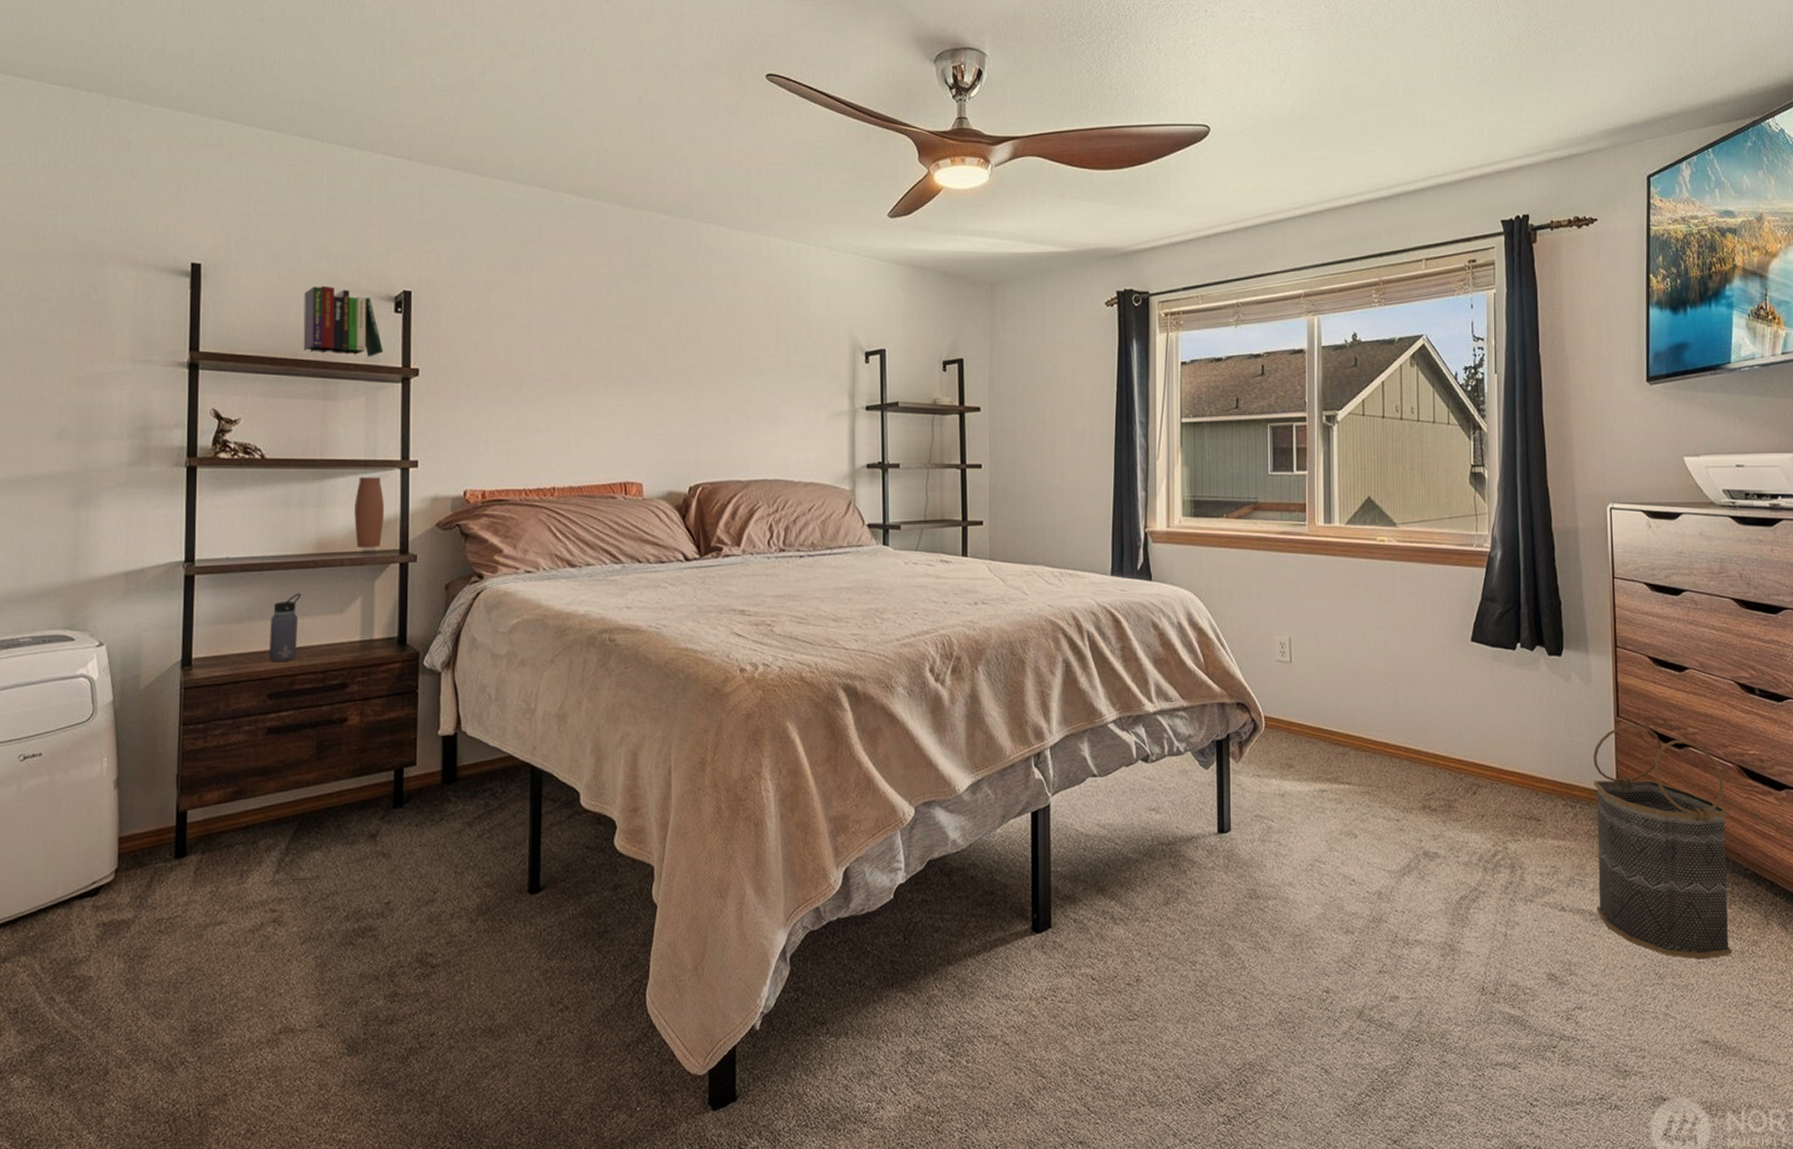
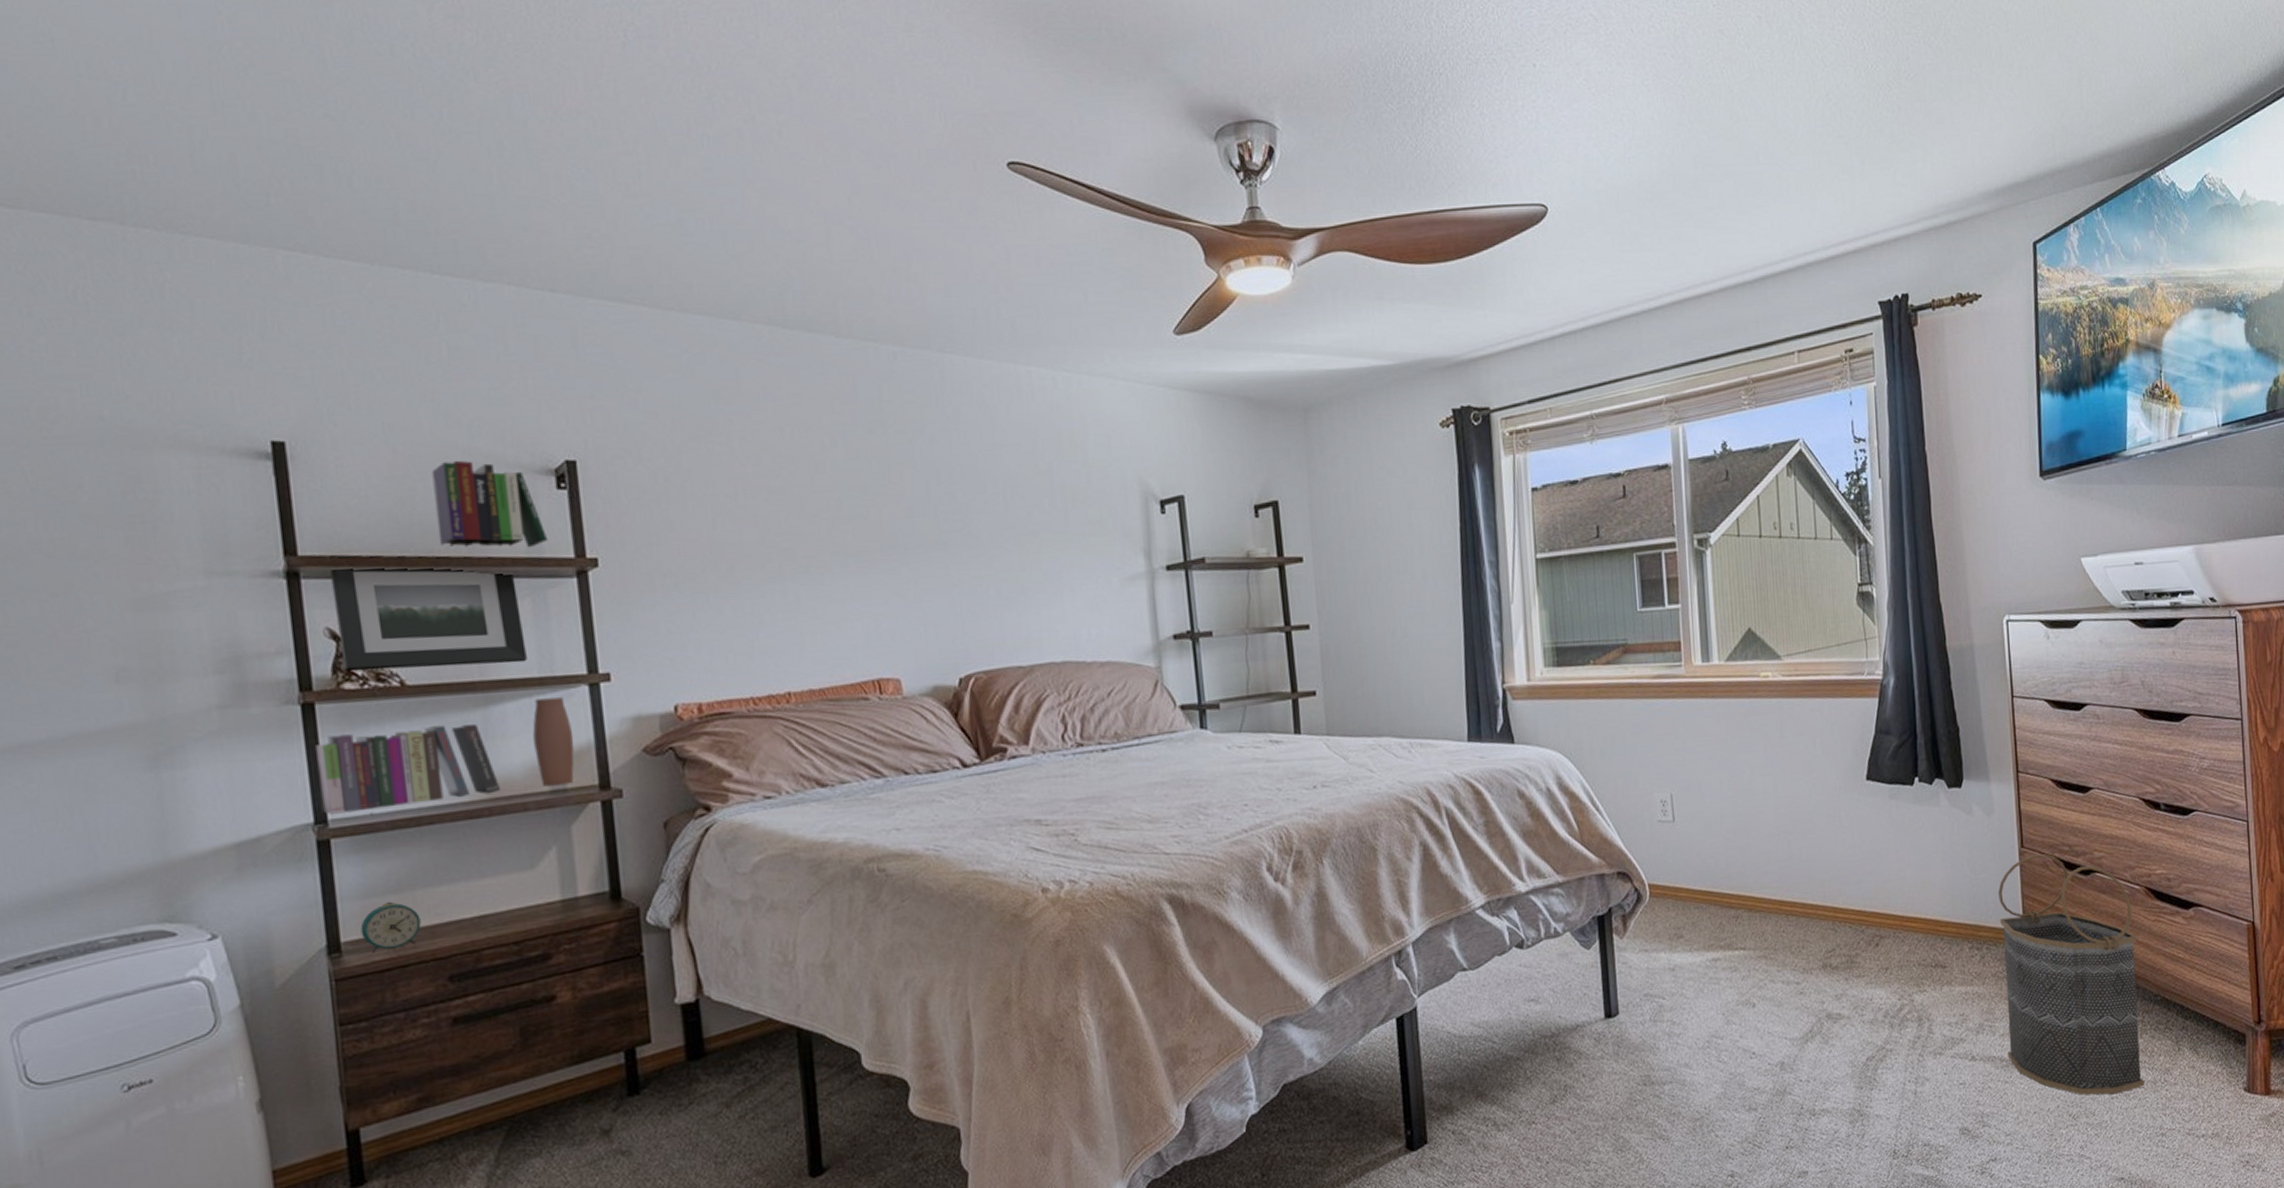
books: none [191,492,326,555] -> present [315,724,501,814]
alarm clock: none [208,629,253,669] -> present [360,901,421,953]
picture frame: none [220,353,357,447] -> present [327,555,527,672]
water bottle: present [268,593,302,663] -> none [439,849,480,937]

